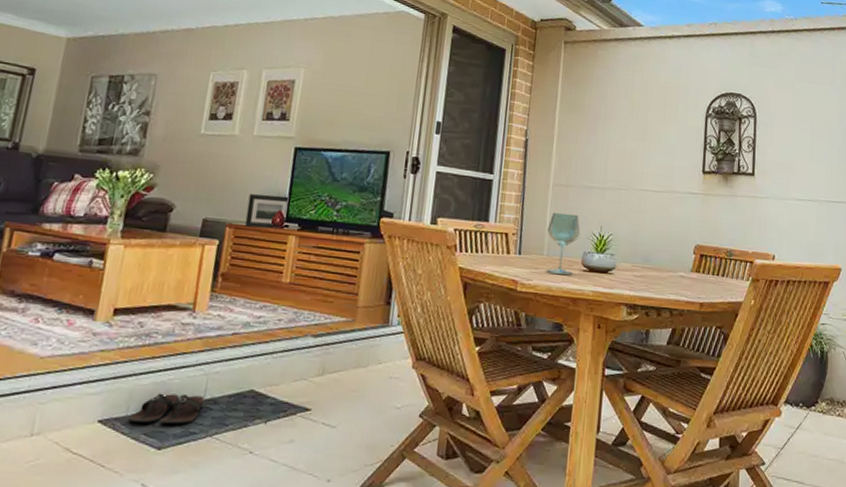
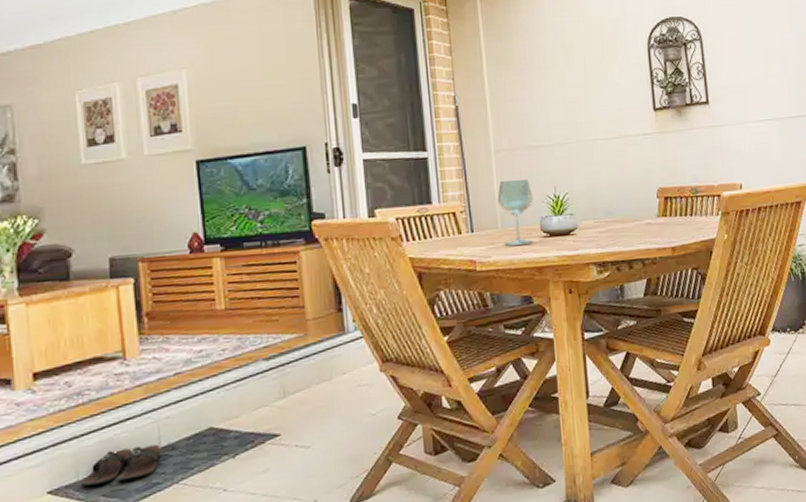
picture frame: present [244,194,291,230] -> none [156,216,212,258]

